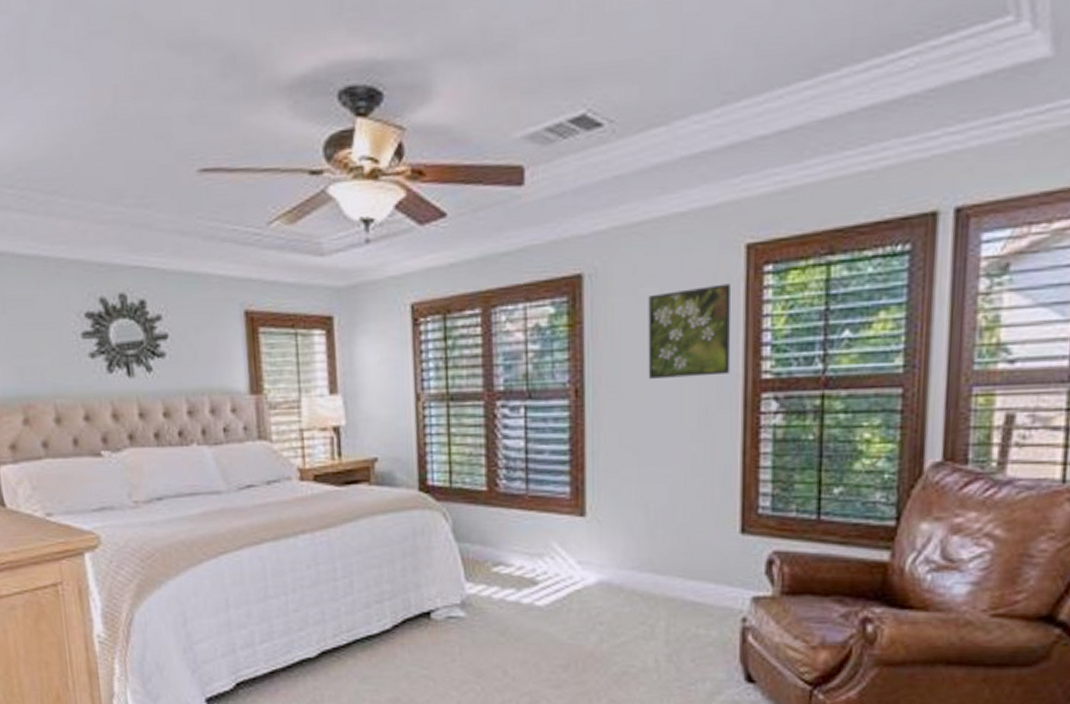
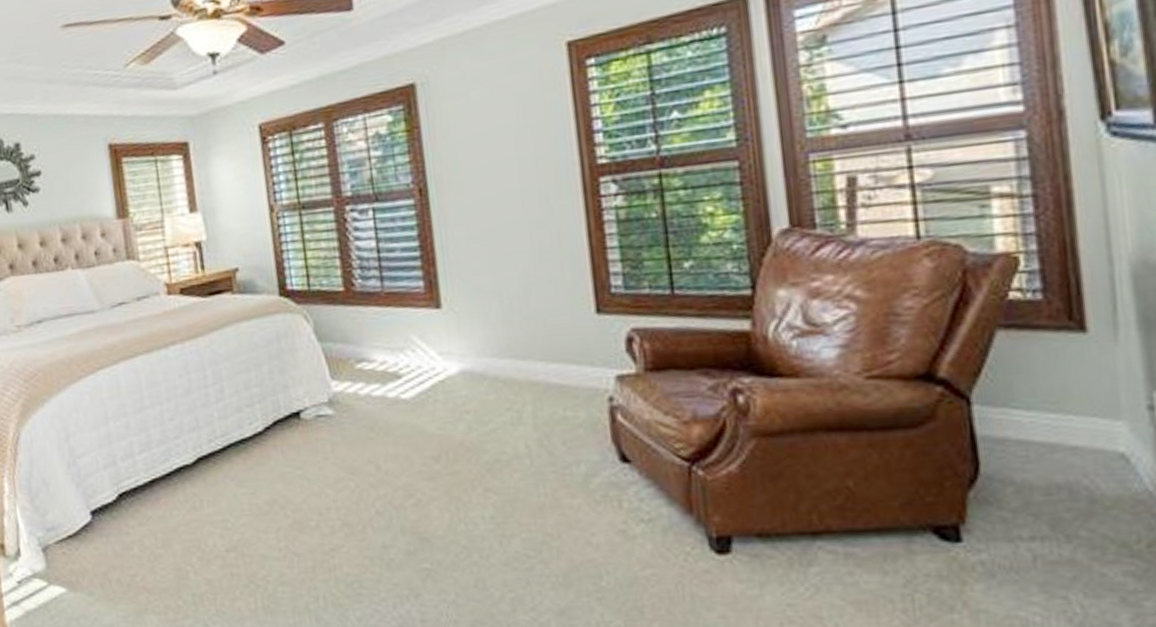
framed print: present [648,283,731,379] -> none [479,79,567,173]

